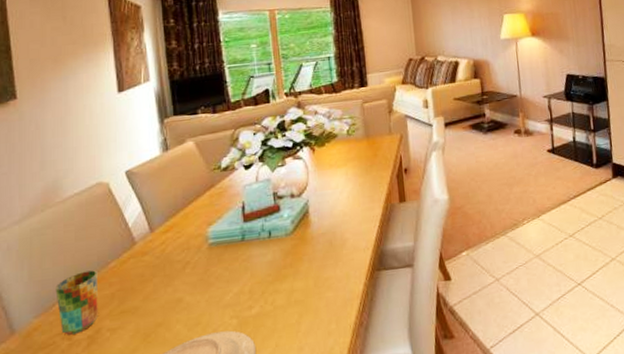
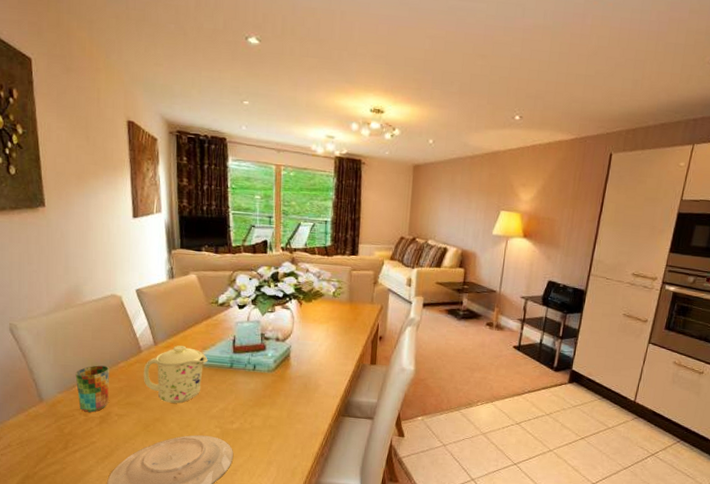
mug: none [139,226,215,300] -> present [143,345,208,403]

